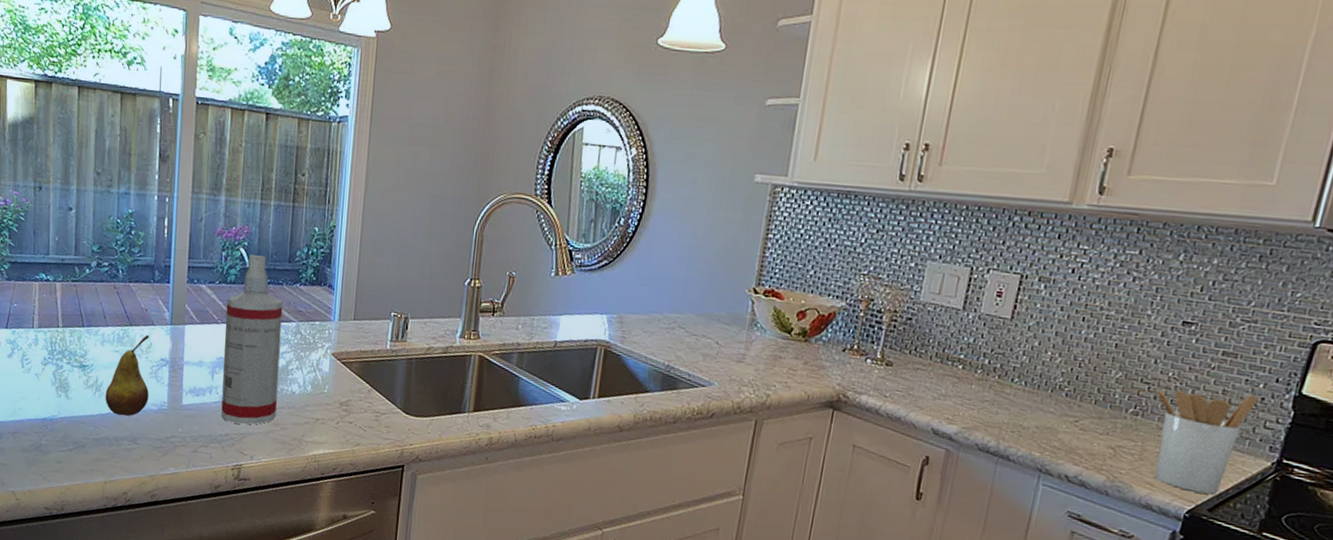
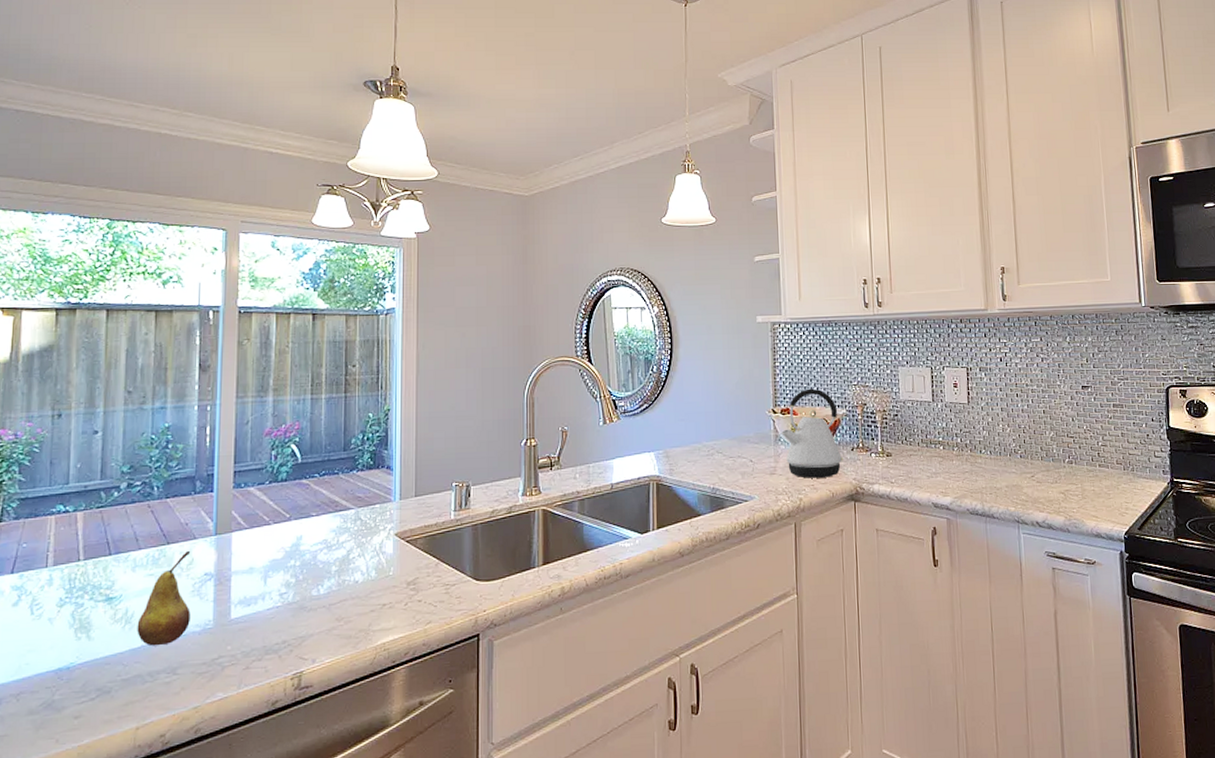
spray bottle: present [221,254,283,425] -> none [276,447,340,628]
kettle: none [759,270,836,377] -> present [781,388,843,478]
utensil holder: present [1154,390,1257,495] -> none [1079,432,1145,517]

